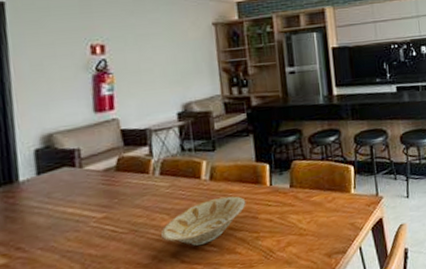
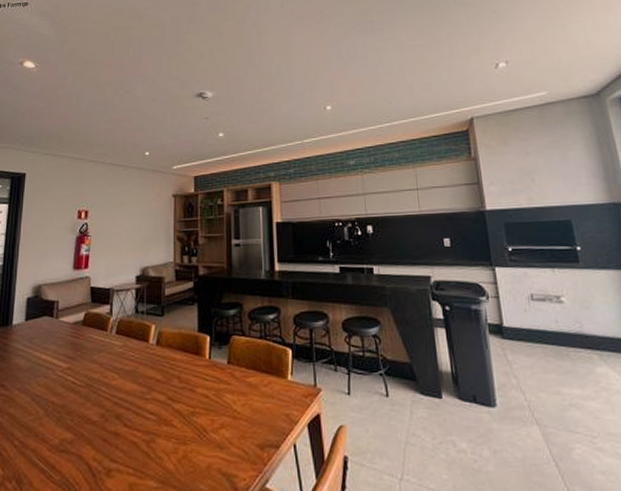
bowl: present [161,196,246,246] -> none [111,363,186,412]

